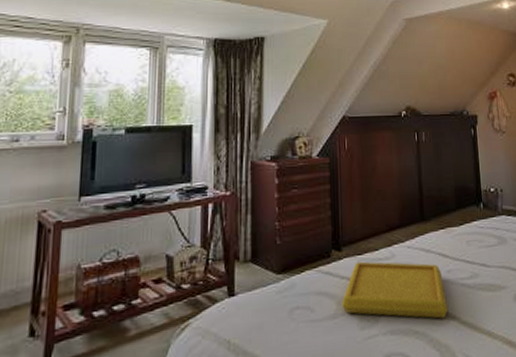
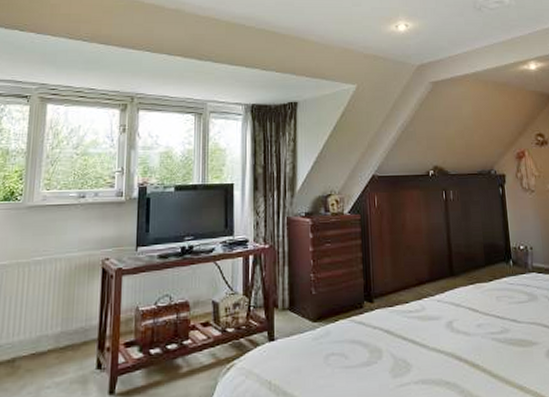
serving tray: present [342,261,448,319] -> none [374,313,479,371]

